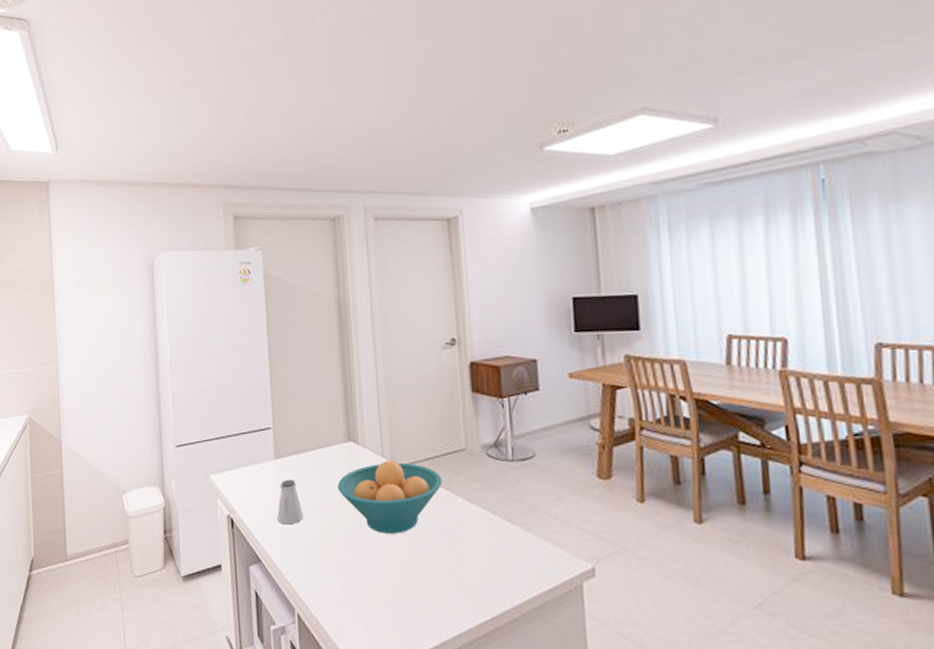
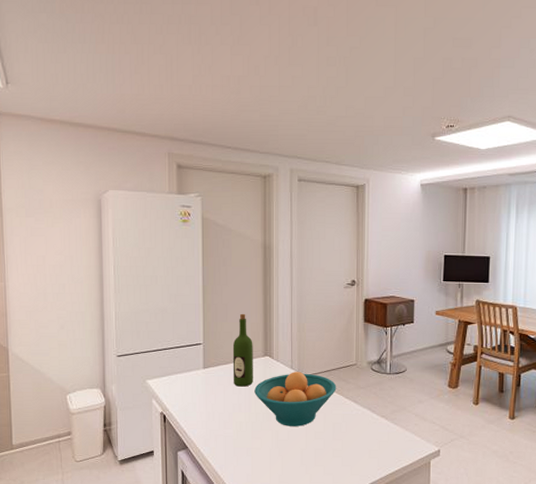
saltshaker: present [277,479,304,525] -> none [203,384,225,420]
wine bottle: none [308,388,336,482] -> present [232,313,253,387]

